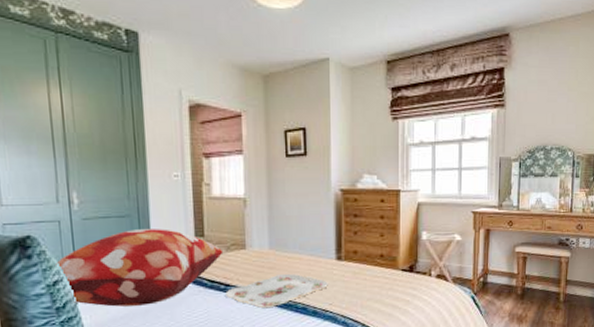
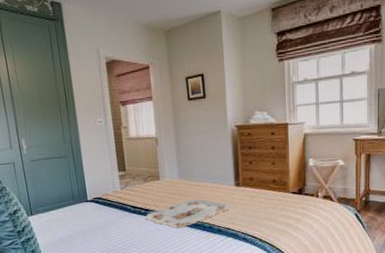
decorative pillow: present [56,229,224,307] -> none [14,166,142,230]

